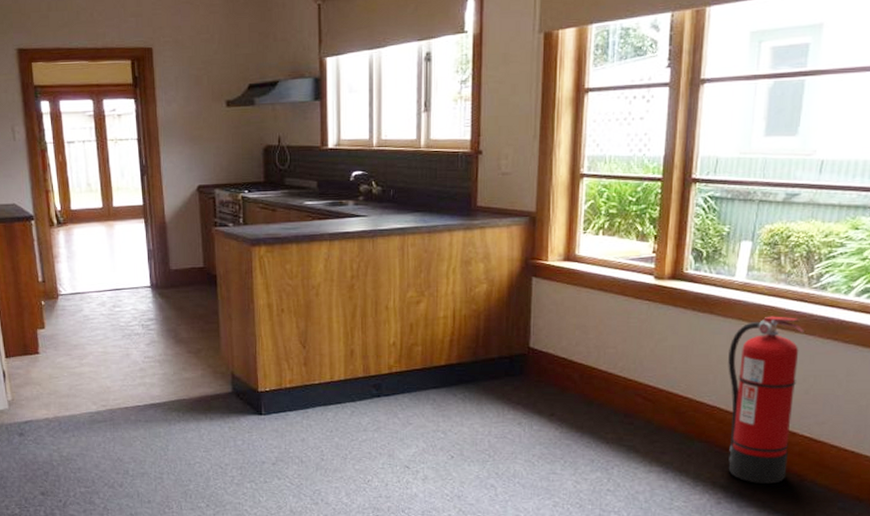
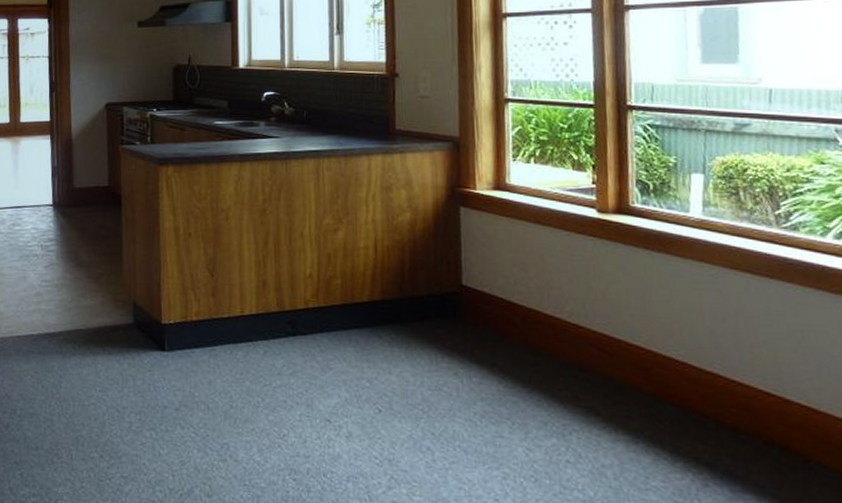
fire extinguisher: present [728,316,804,484] -> none [693,258,785,464]

